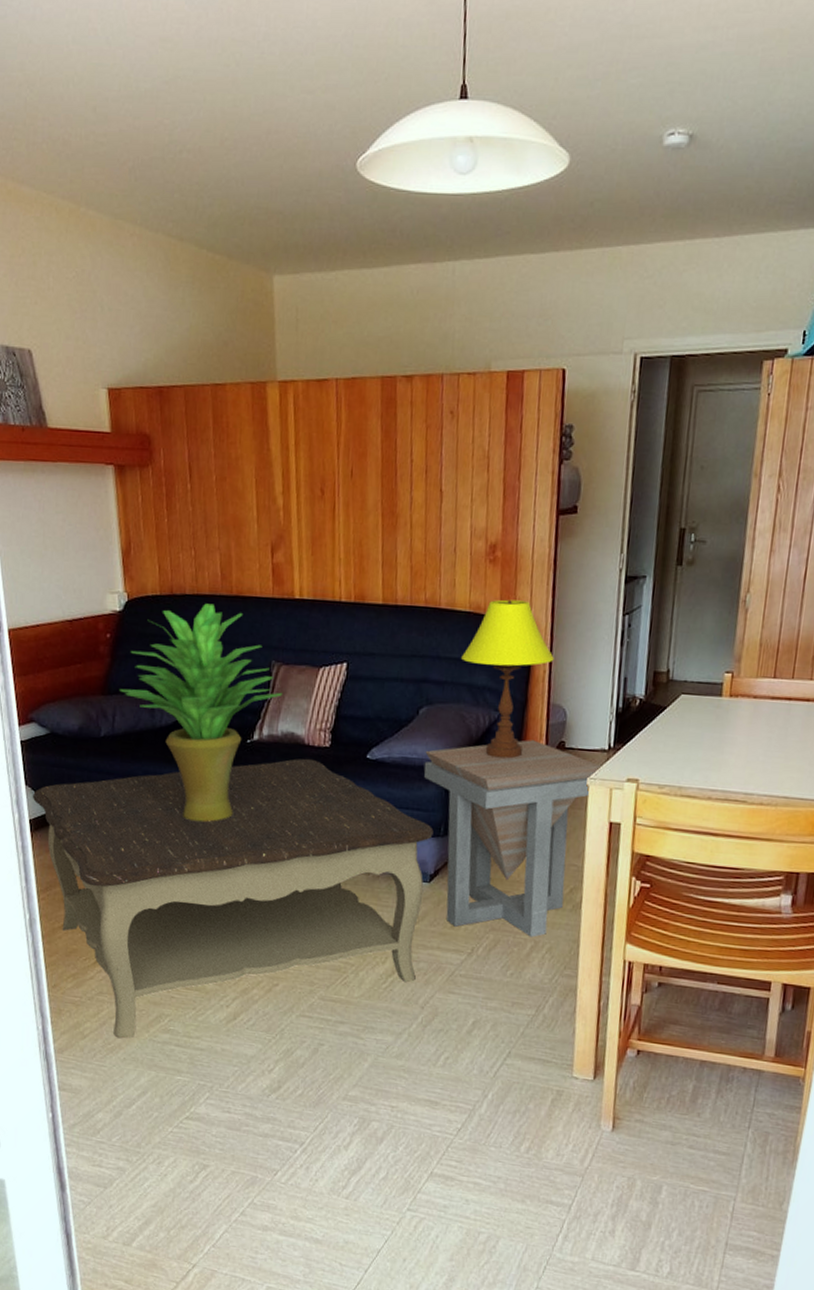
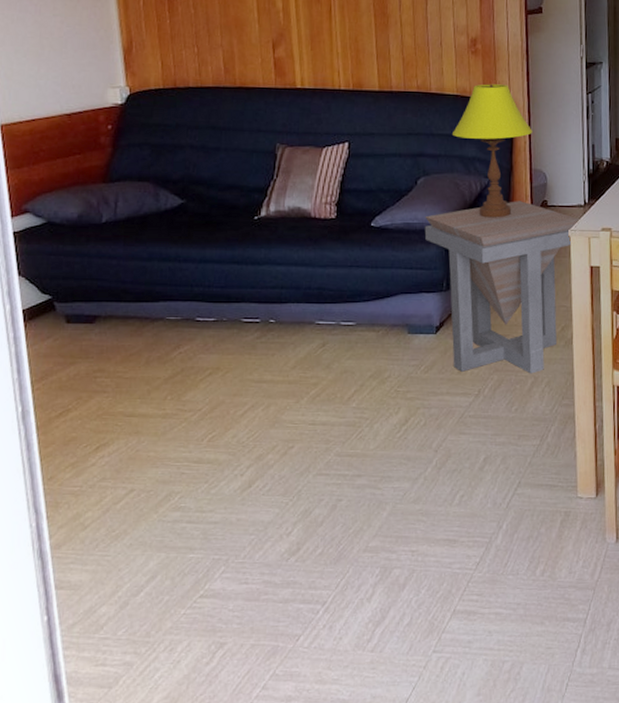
coffee table: present [33,758,434,1039] -> none [27,230,437,524]
potted plant: present [120,603,283,822] -> none [122,94,289,297]

